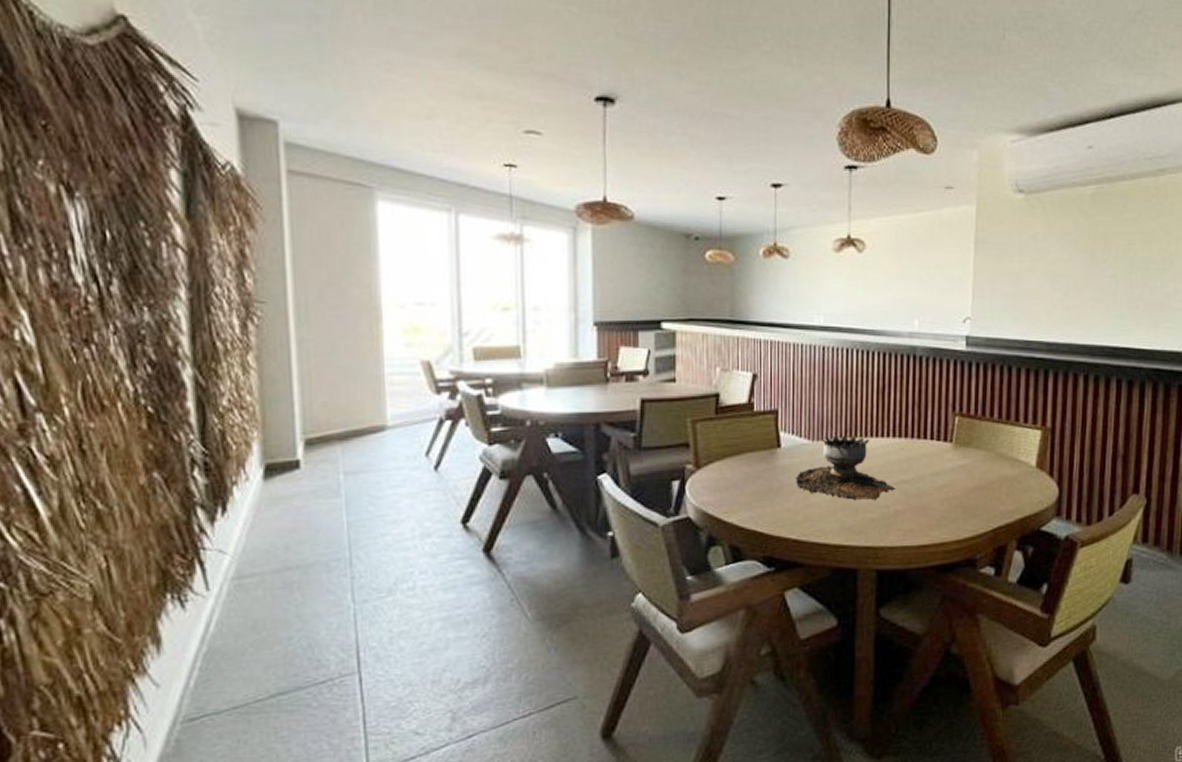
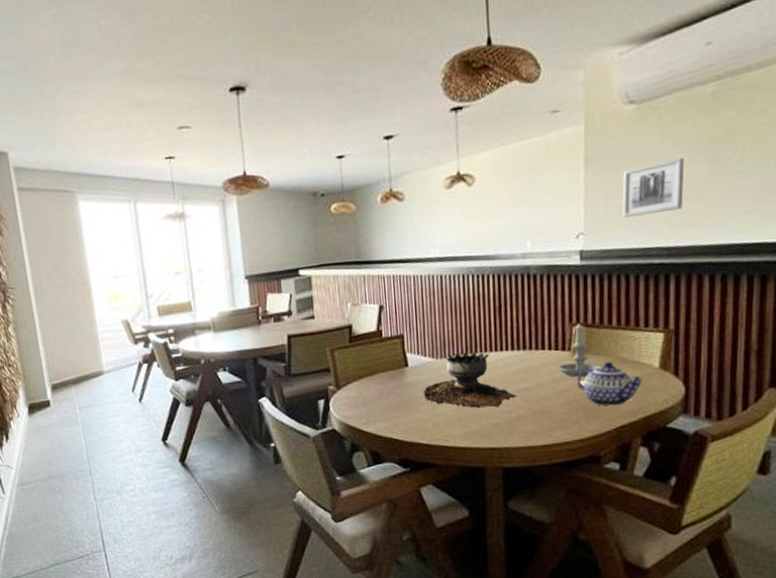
candle: none [940,413,982,471] -> present [559,323,602,377]
teapot: none [957,456,1020,505] -> present [577,361,643,406]
wall art: none [1008,253,1065,307] -> present [622,157,685,218]

